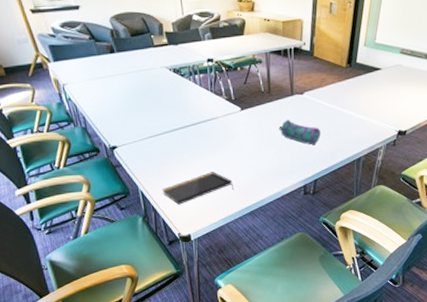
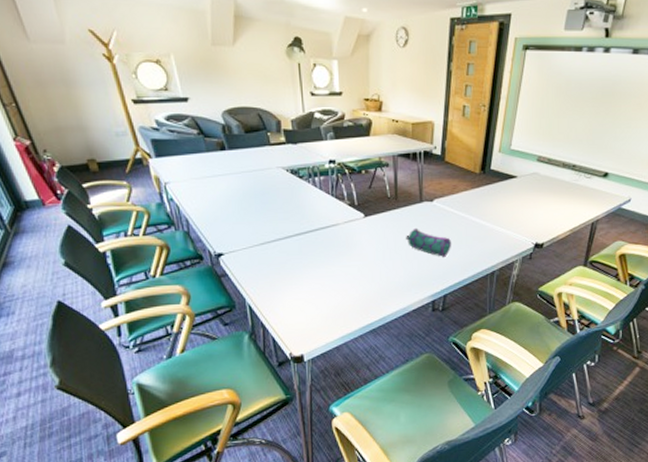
notepad: present [162,172,233,205] -> none [272,284,354,321]

